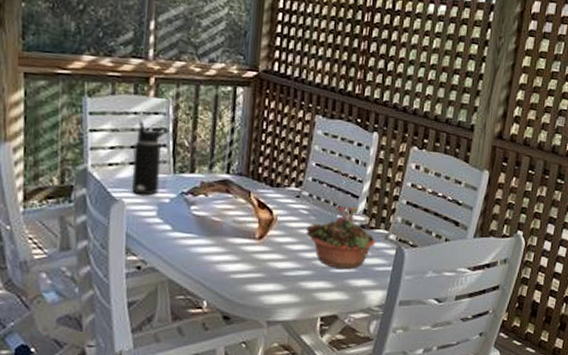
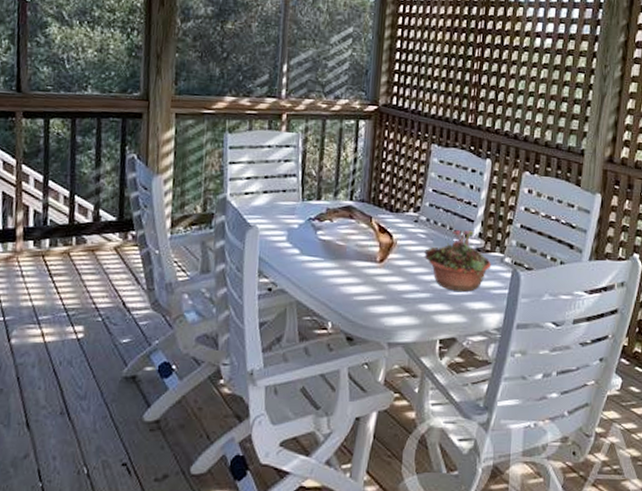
water bottle: present [132,120,170,196] -> none [265,153,299,222]

